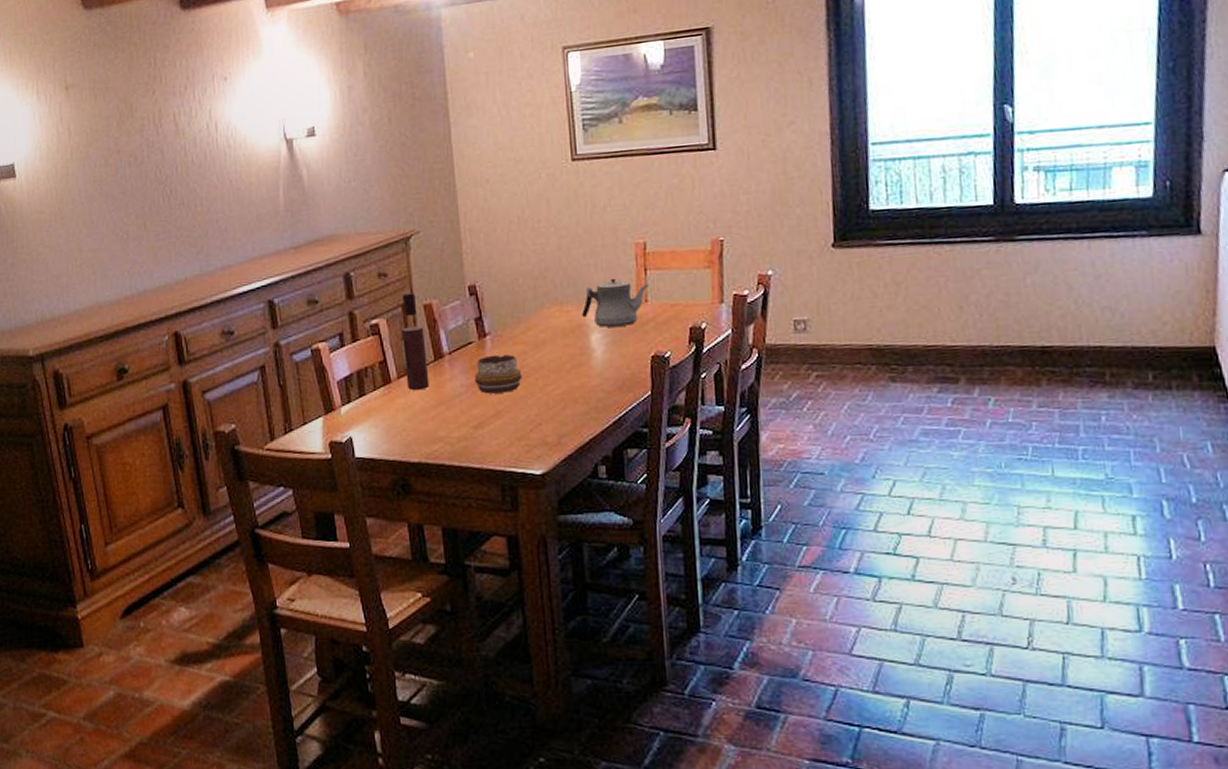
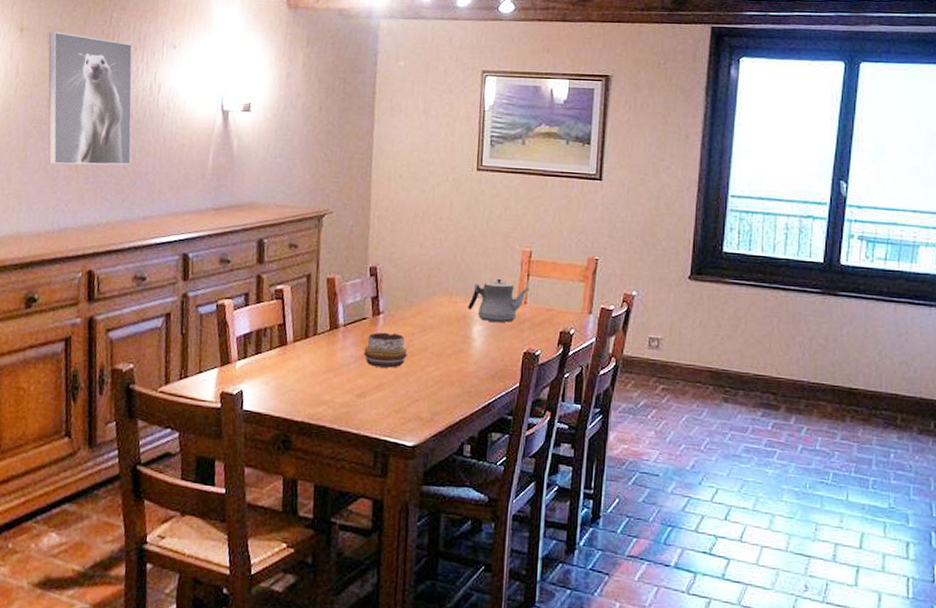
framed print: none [94,83,199,226] -> present [48,31,133,165]
wine bottle: present [400,293,430,391] -> none [300,265,324,356]

